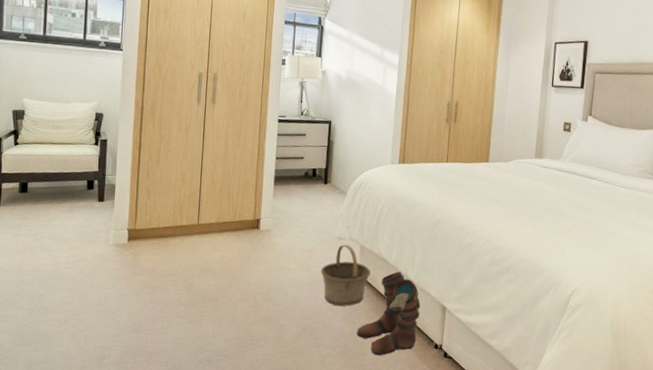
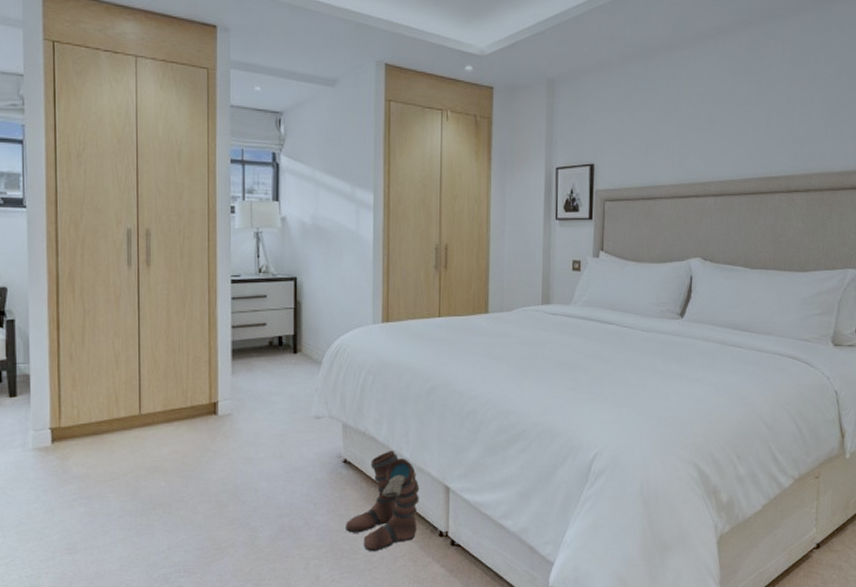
basket: present [320,244,371,307] -> none [296,423,357,498]

